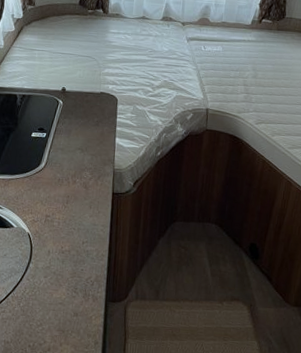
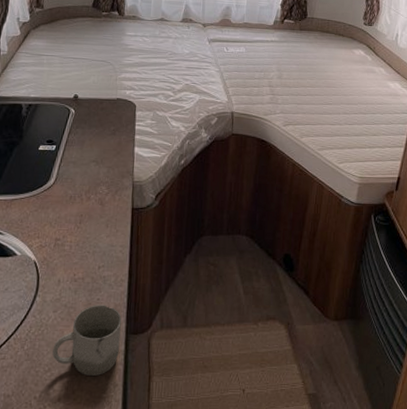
cup: none [43,274,102,334] -> present [52,304,122,376]

